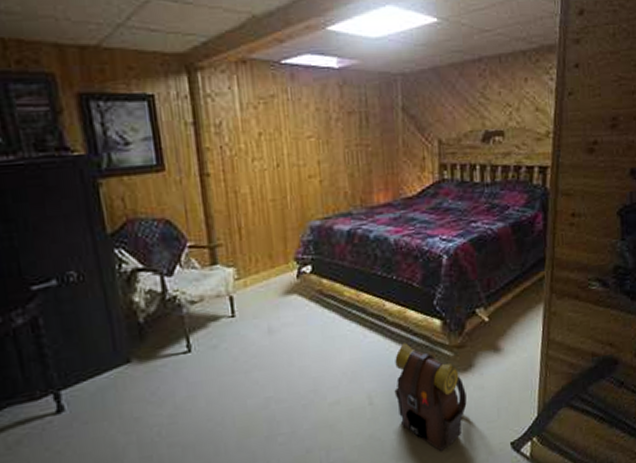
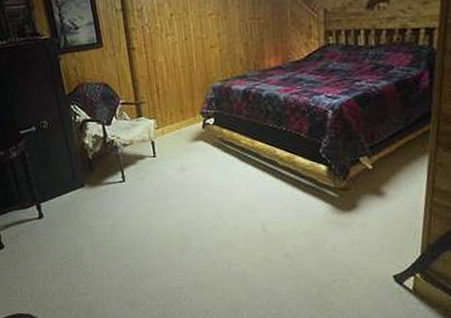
backpack: present [394,343,467,452] -> none [284,183,351,276]

